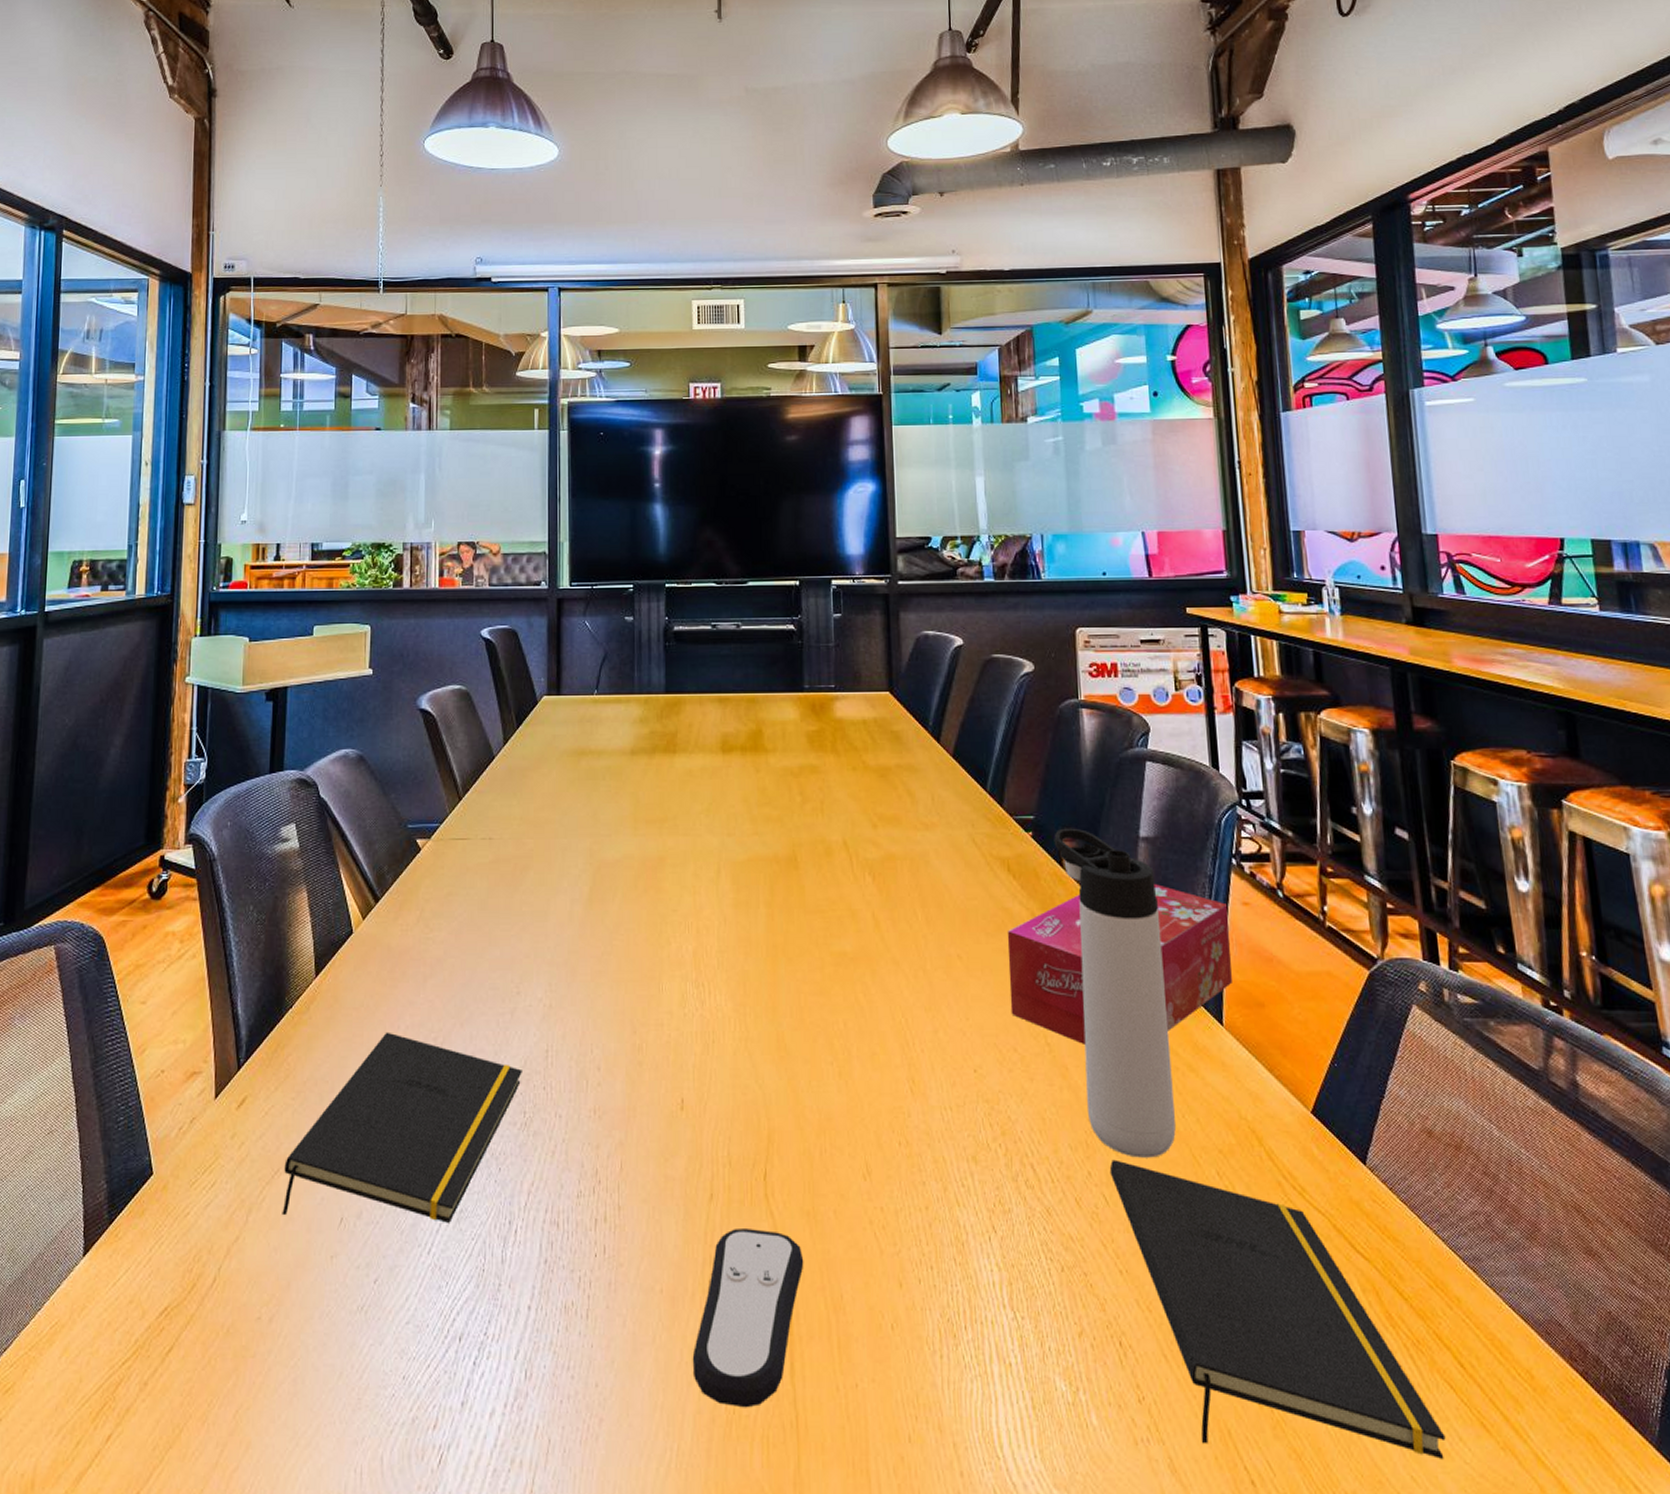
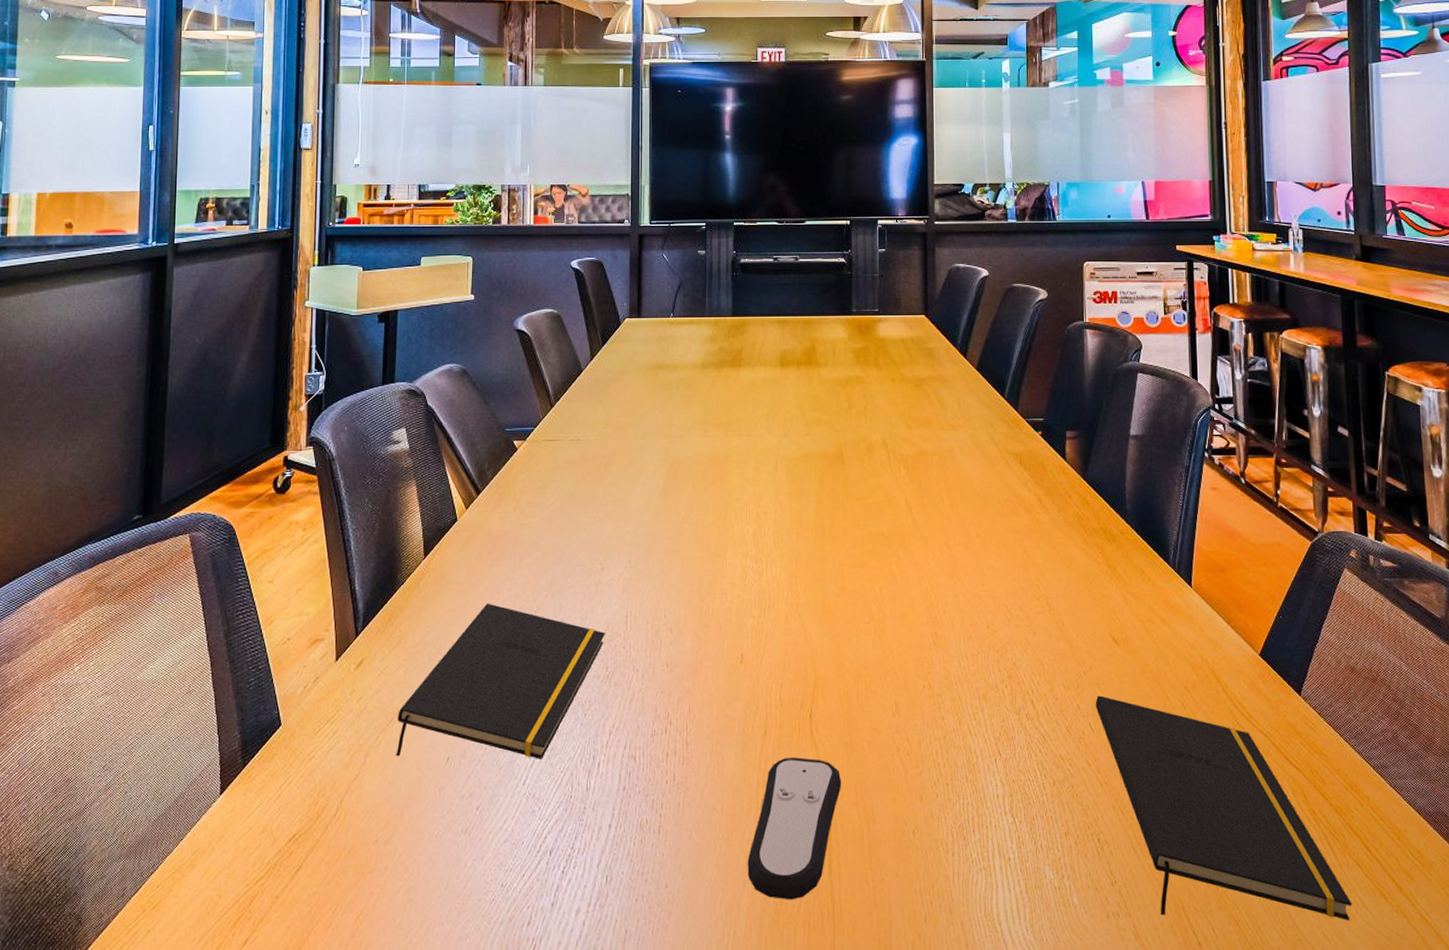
tissue box: present [1007,884,1232,1044] -> none [1017,474,1201,604]
thermos bottle: present [1054,828,1176,1158] -> none [1059,428,1150,694]

